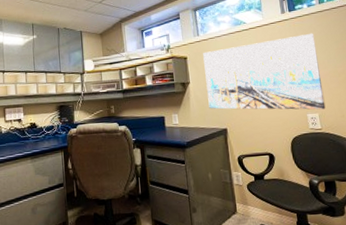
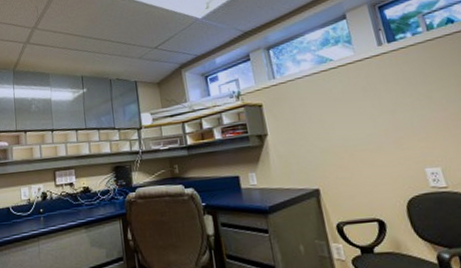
wall art: present [203,33,326,110] -> none [281,67,450,166]

